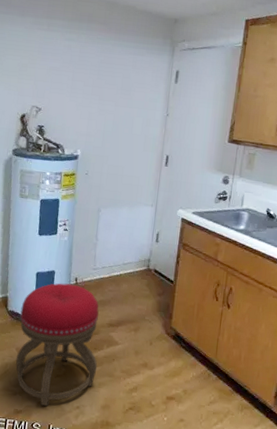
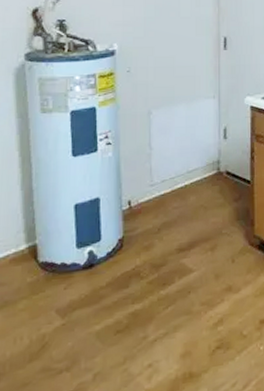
stool: present [15,283,99,406] -> none [56,209,170,377]

